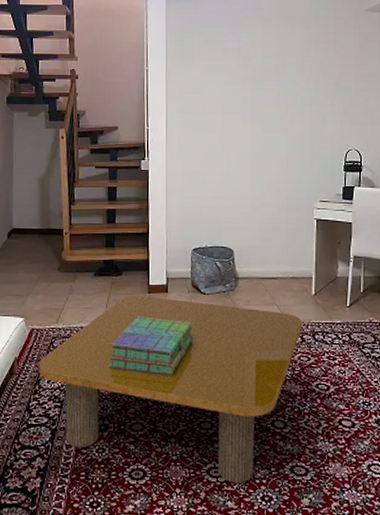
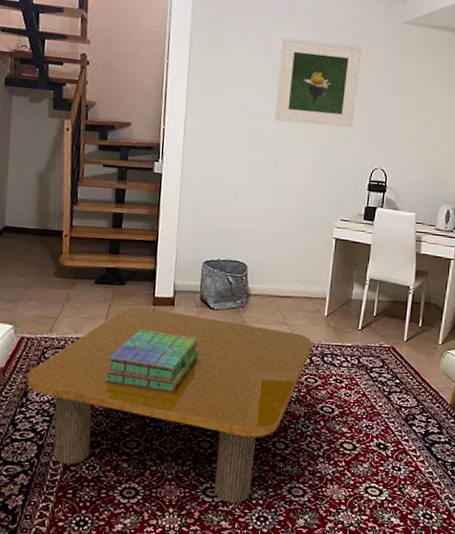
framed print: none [249,36,326,114] -> present [275,37,362,128]

